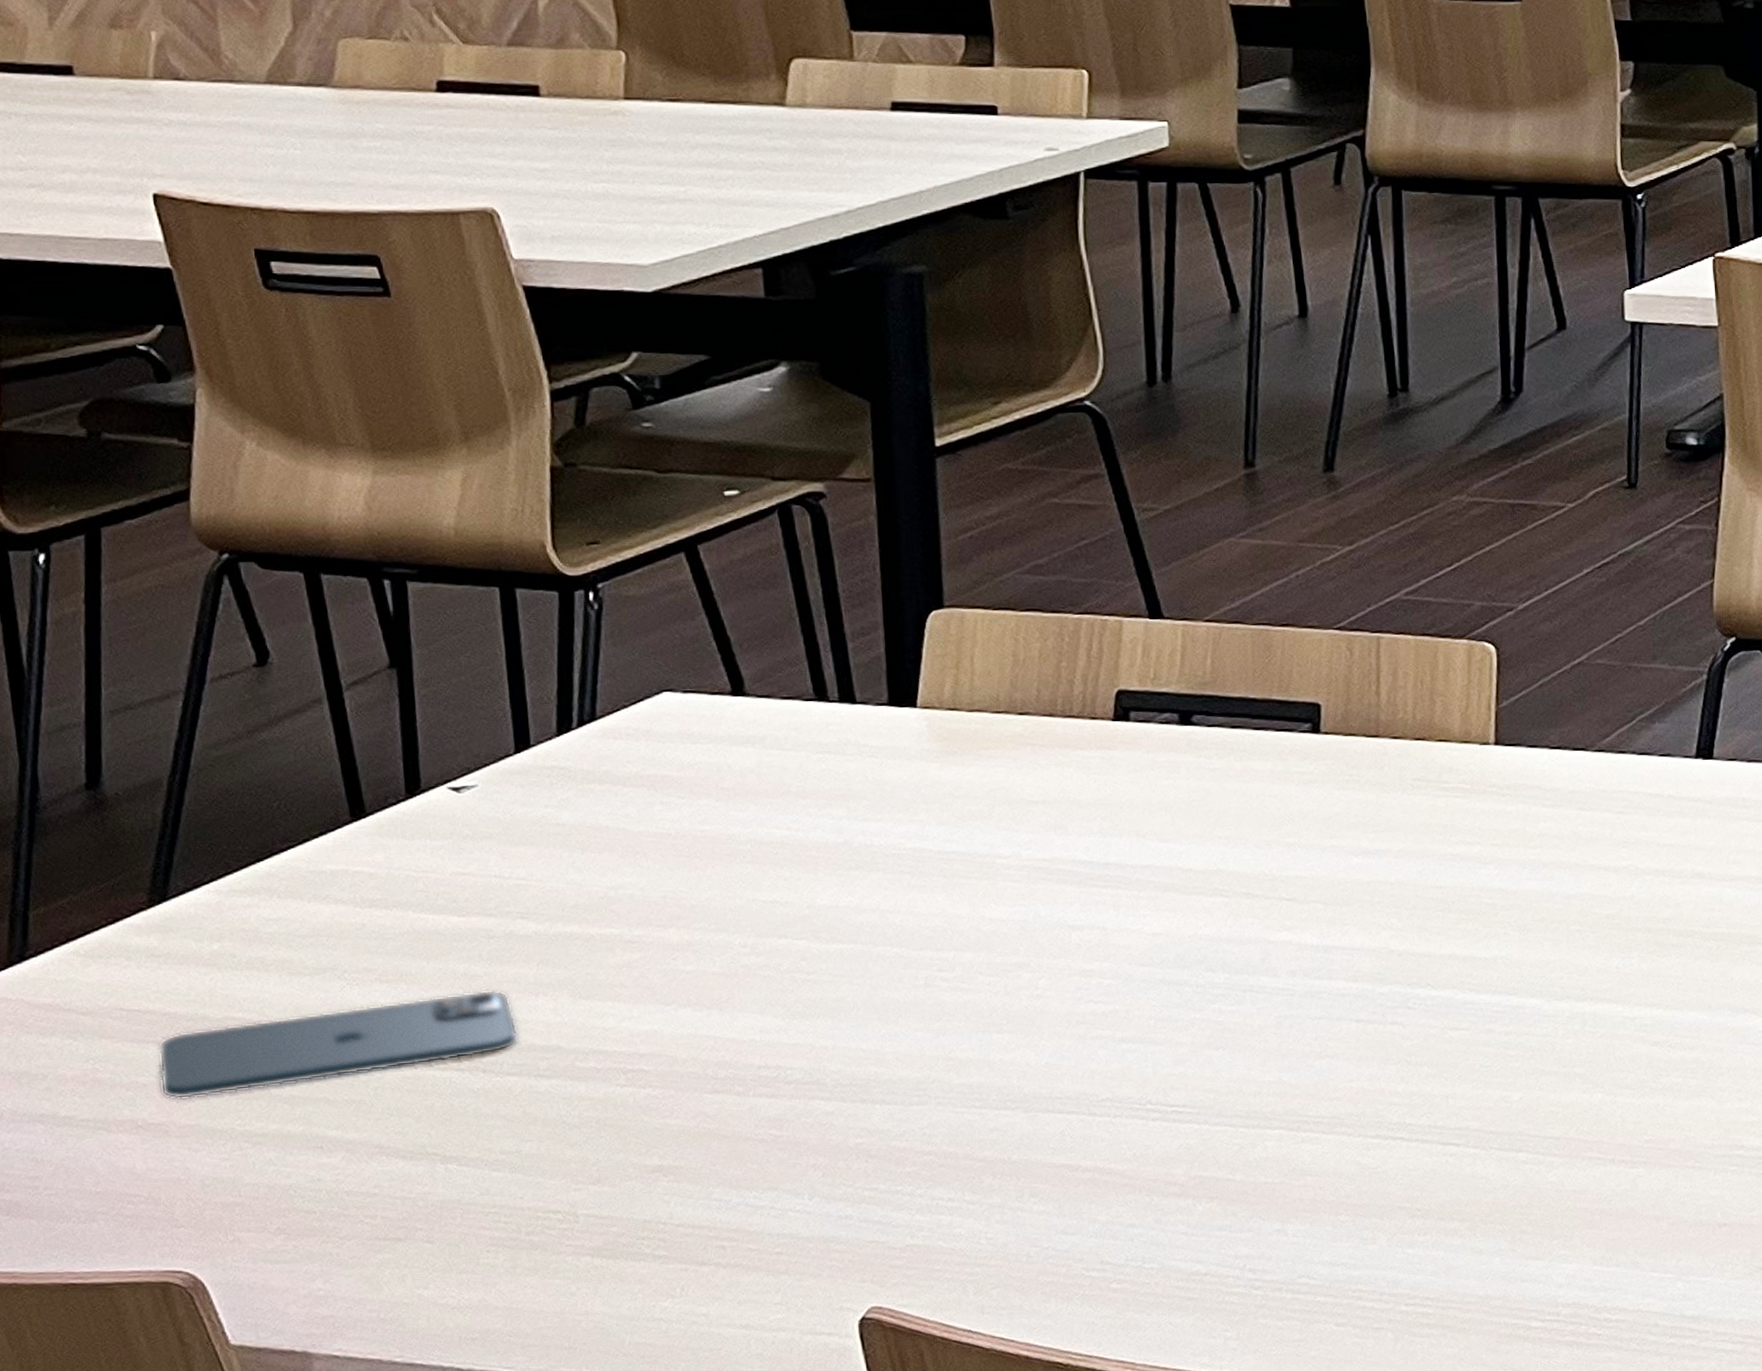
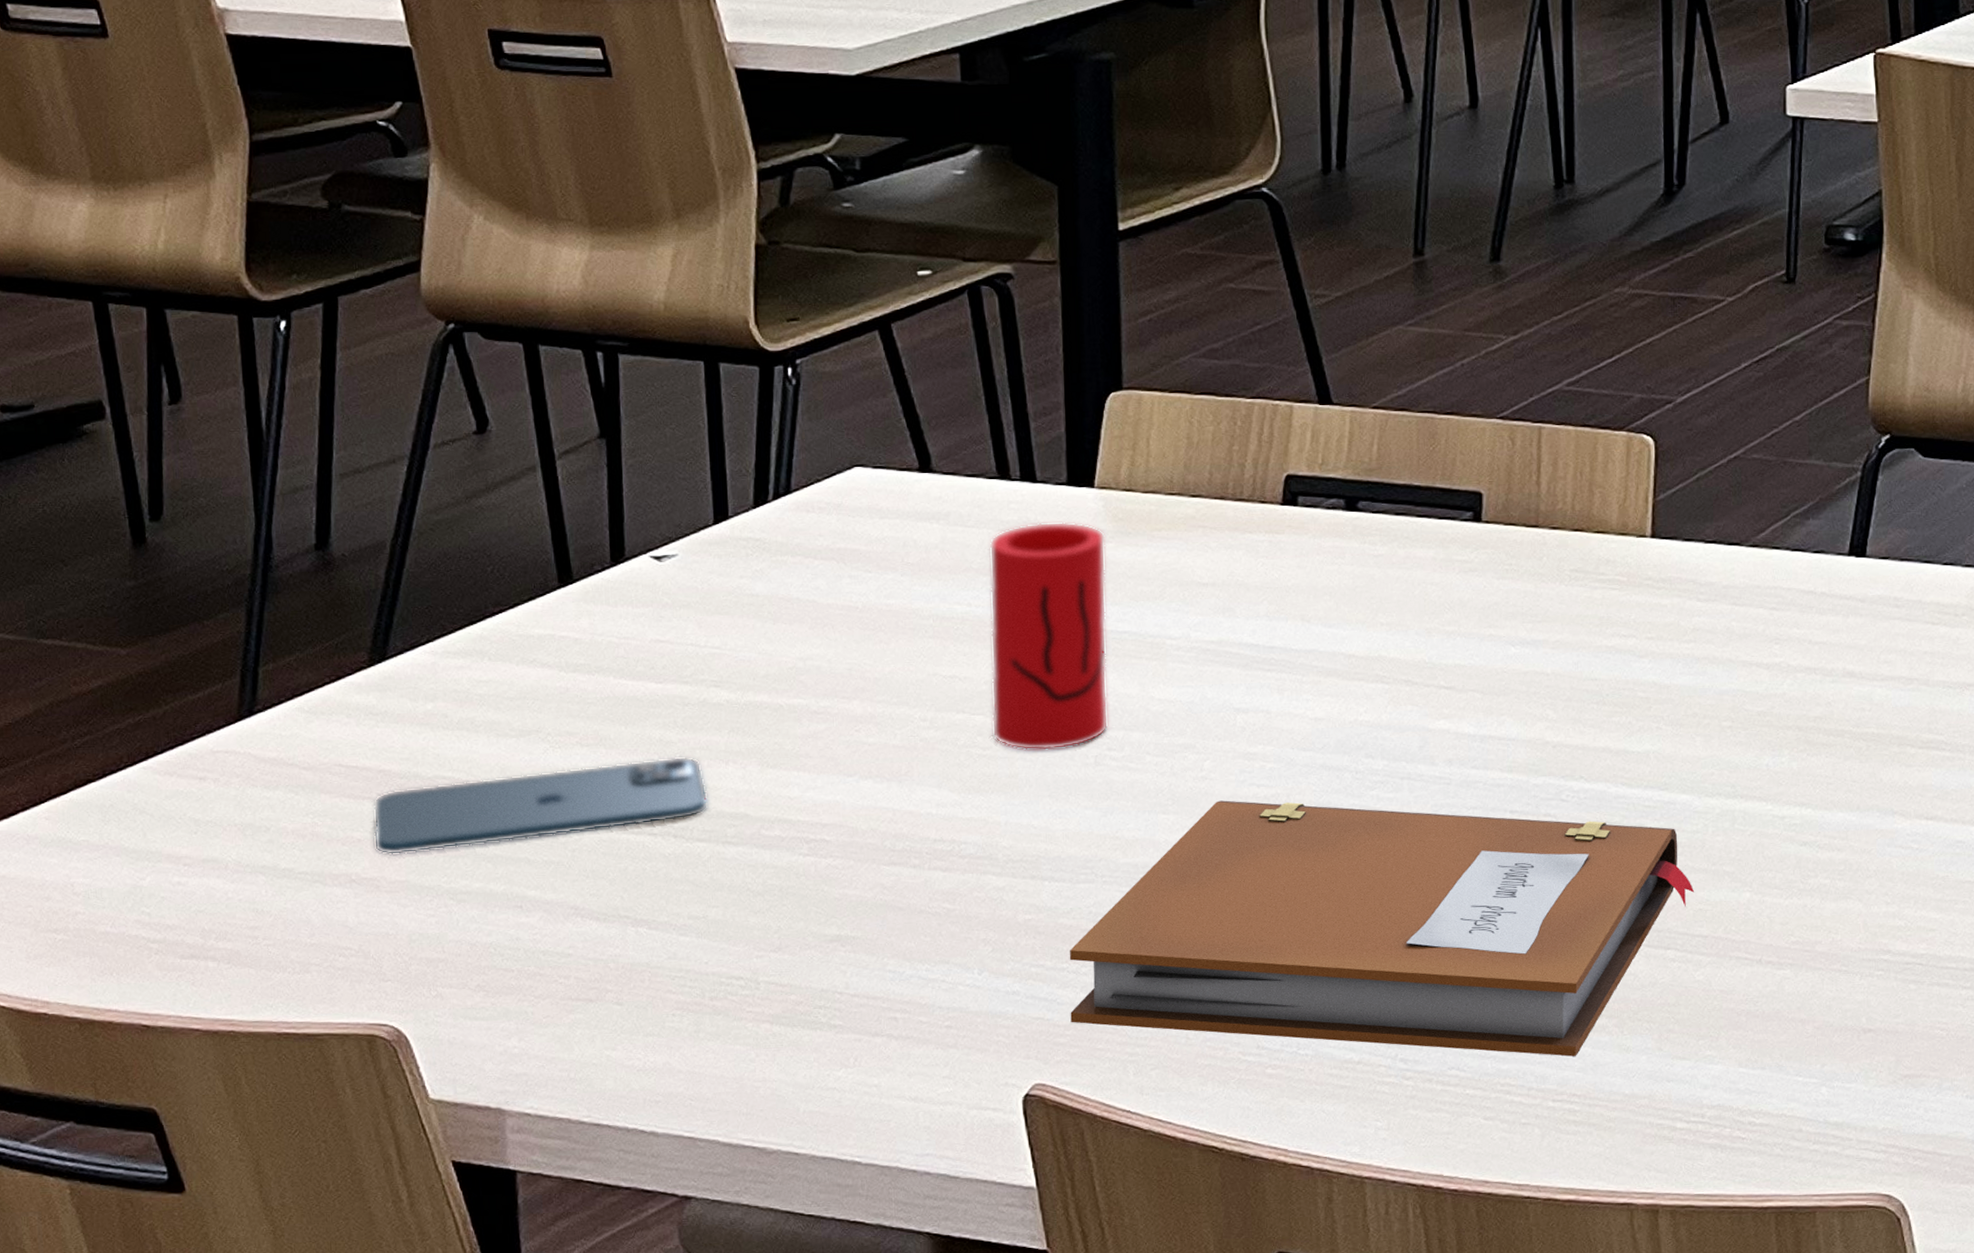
cup: none [808,742,939,974] -> present [989,521,1109,751]
notebook: none [903,1018,1546,1261] -> present [1069,800,1695,1057]

